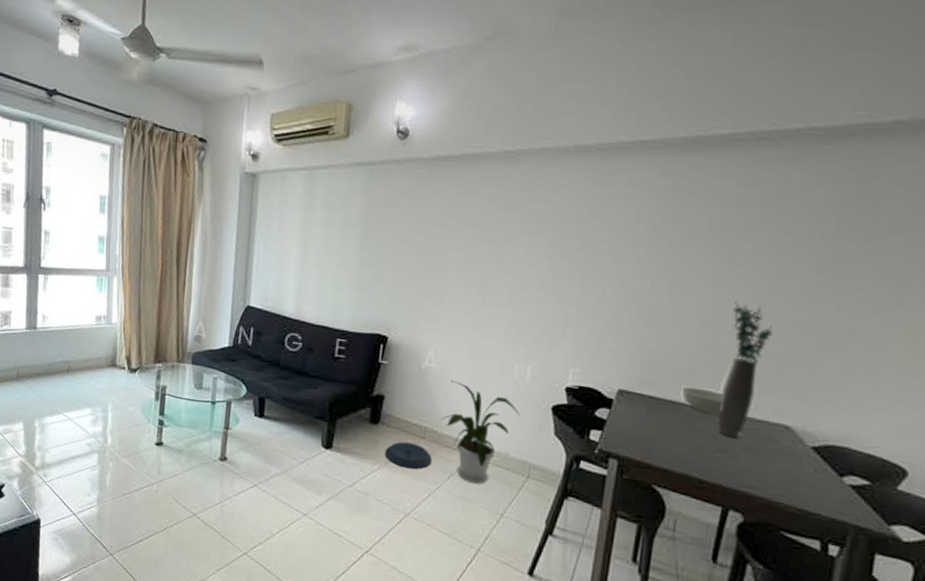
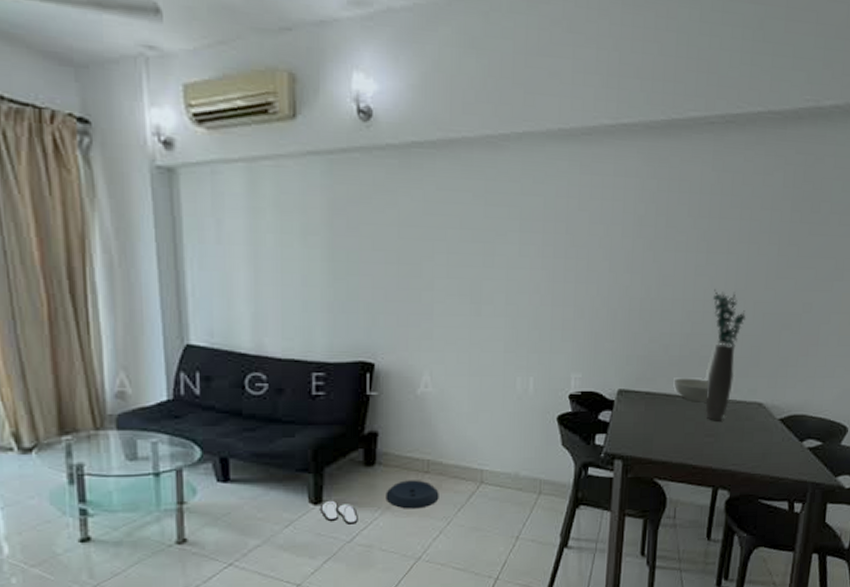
slippers: none [330,447,360,472] -> present [321,500,358,524]
house plant: present [439,380,521,485] -> none [443,403,527,511]

